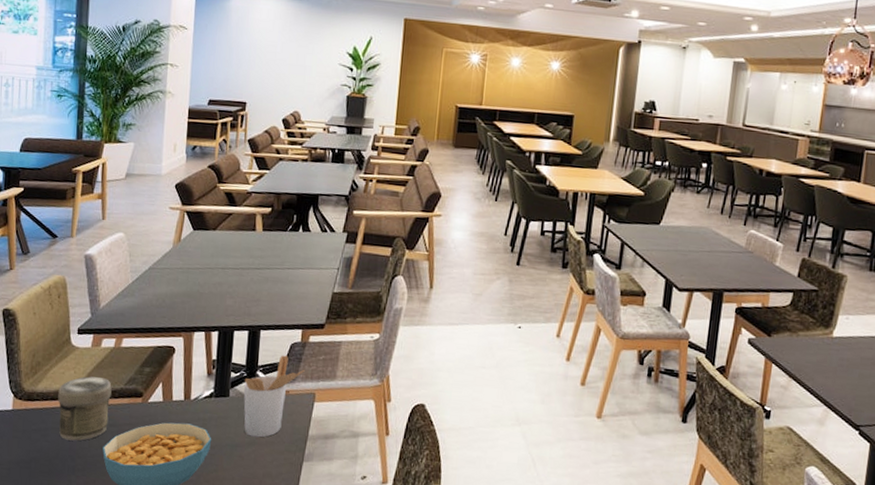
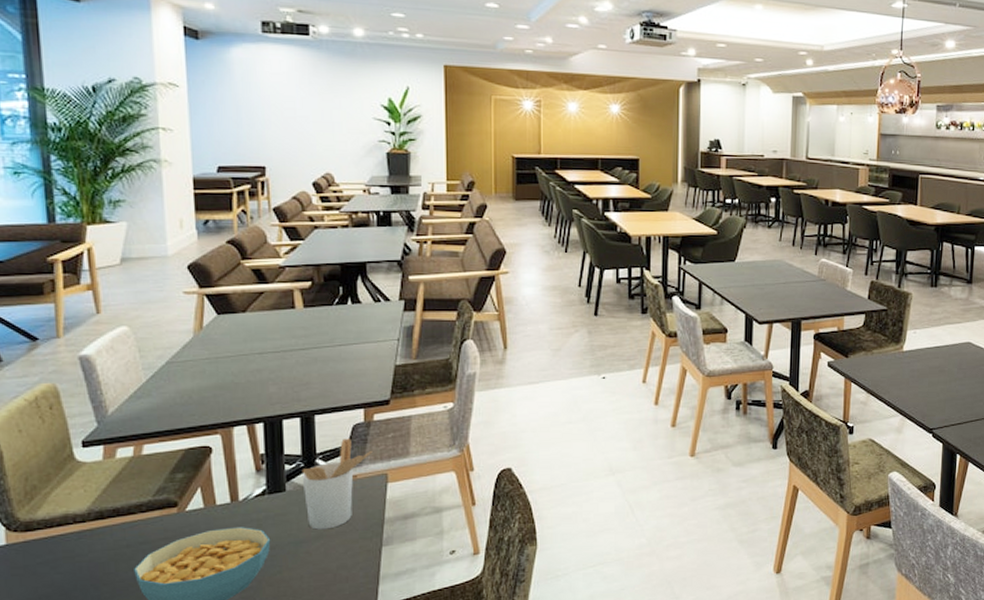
jar: present [58,376,112,441] -> none [66,492,137,568]

